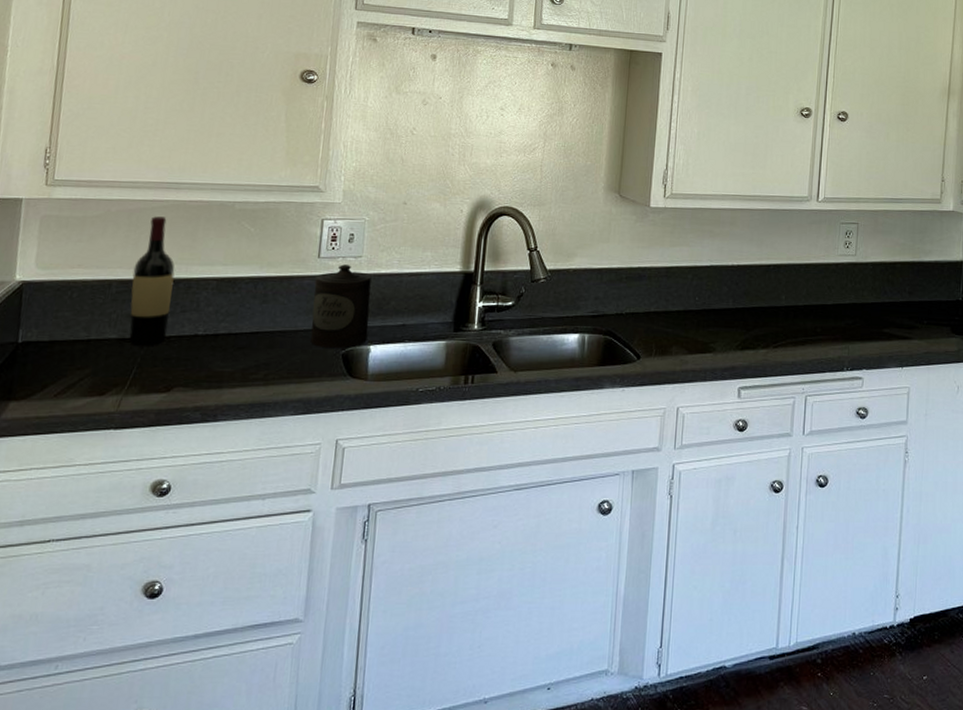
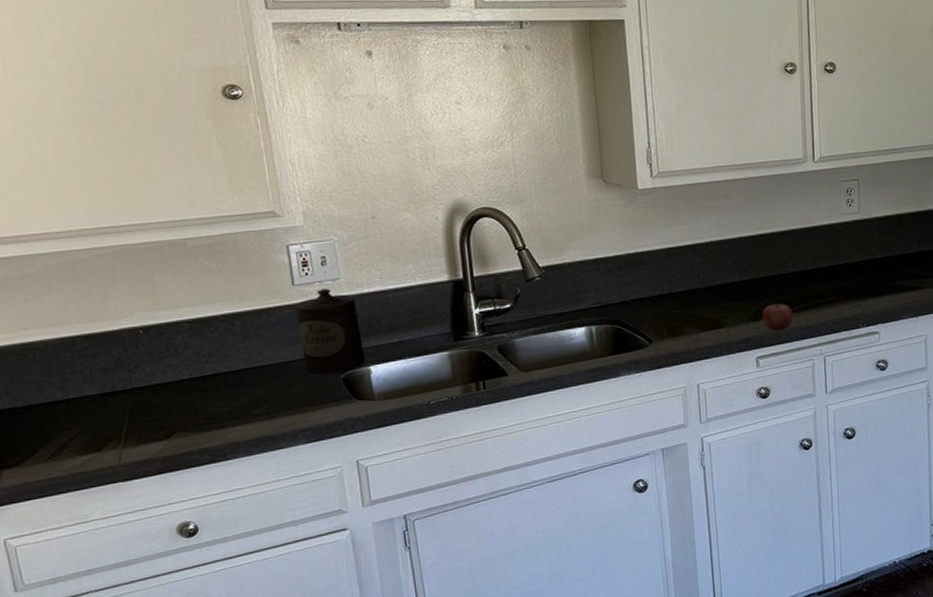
wine bottle: present [129,216,175,347] -> none [93,264,151,399]
fruit: none [749,335,780,363] -> present [761,303,793,331]

